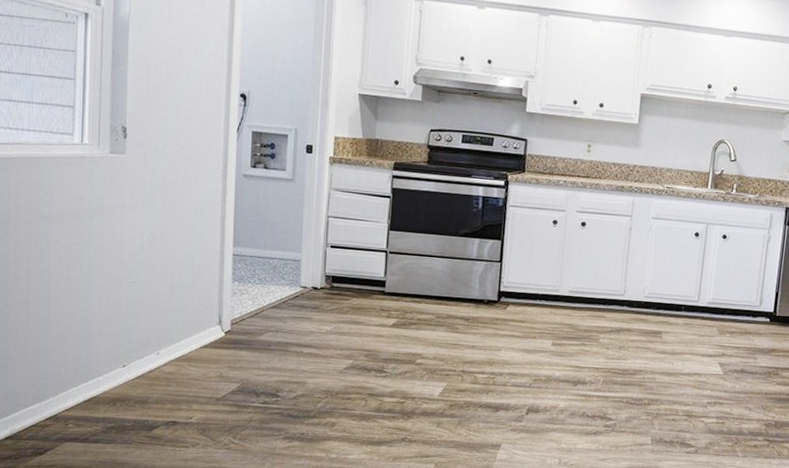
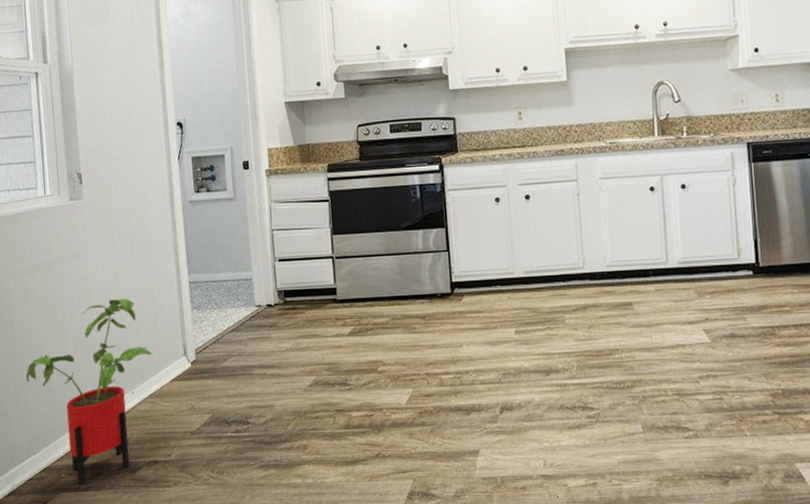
house plant: none [38,260,185,436] -> present [25,298,153,485]

